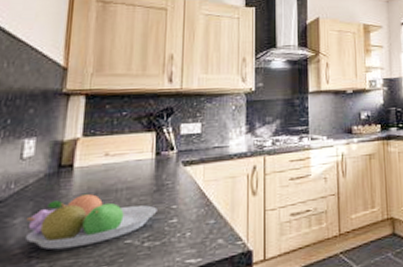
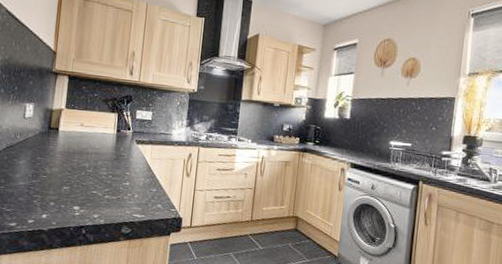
fruit bowl: present [25,193,157,250] -> none [26,151,116,189]

